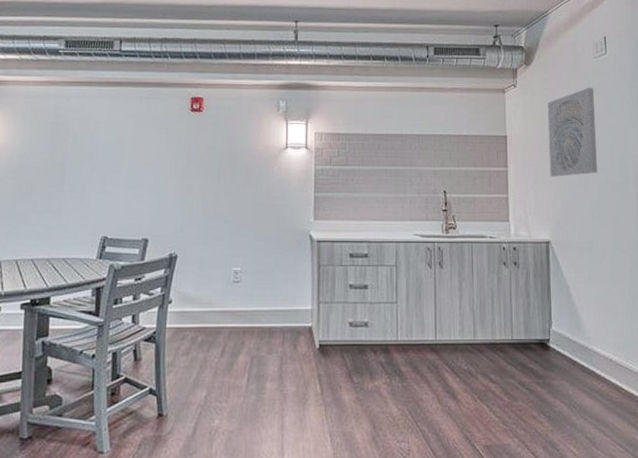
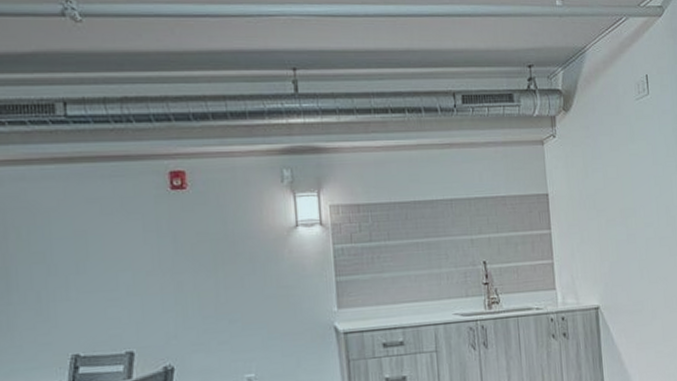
wall art: present [547,87,597,177] -> none [589,133,644,236]

